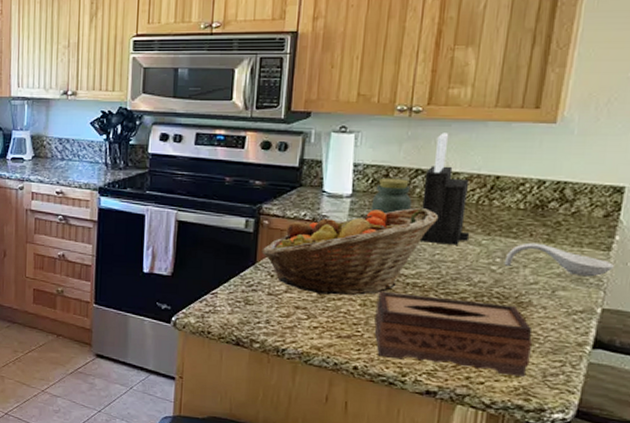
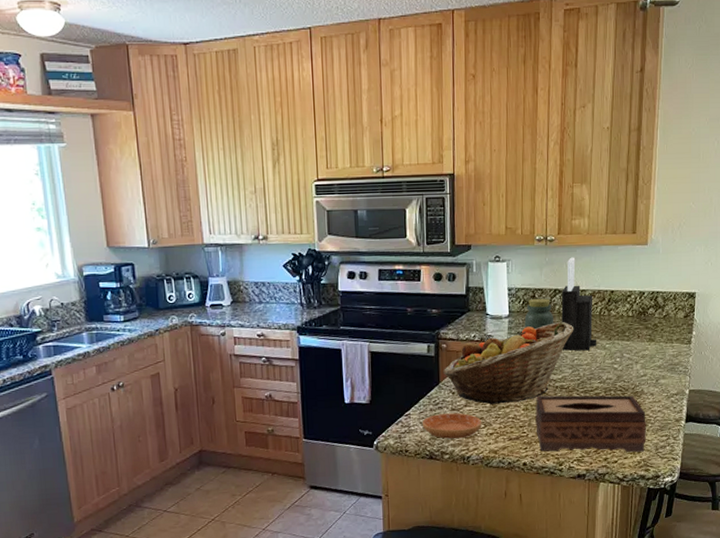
saucer: none [231,297,305,328] -> present [423,413,482,439]
spoon rest: present [504,242,614,277] -> none [622,342,694,366]

